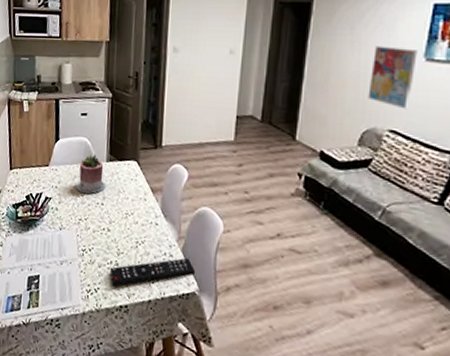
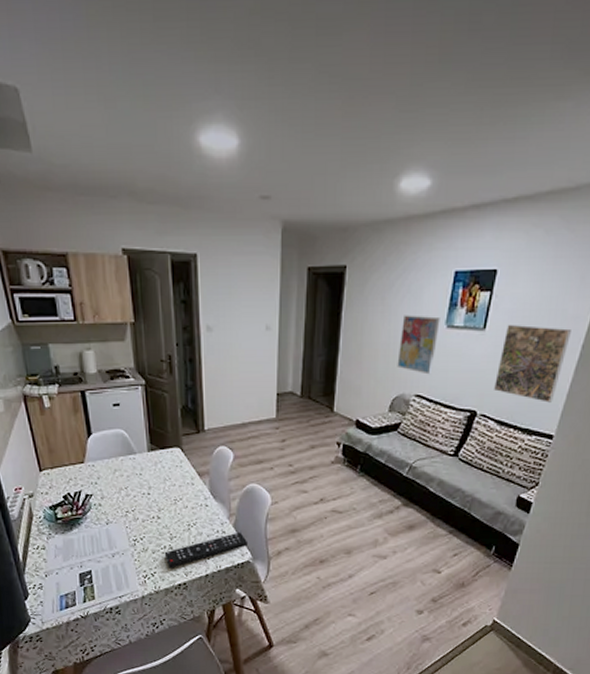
succulent planter: present [76,154,106,194] -> none [118,445,151,485]

